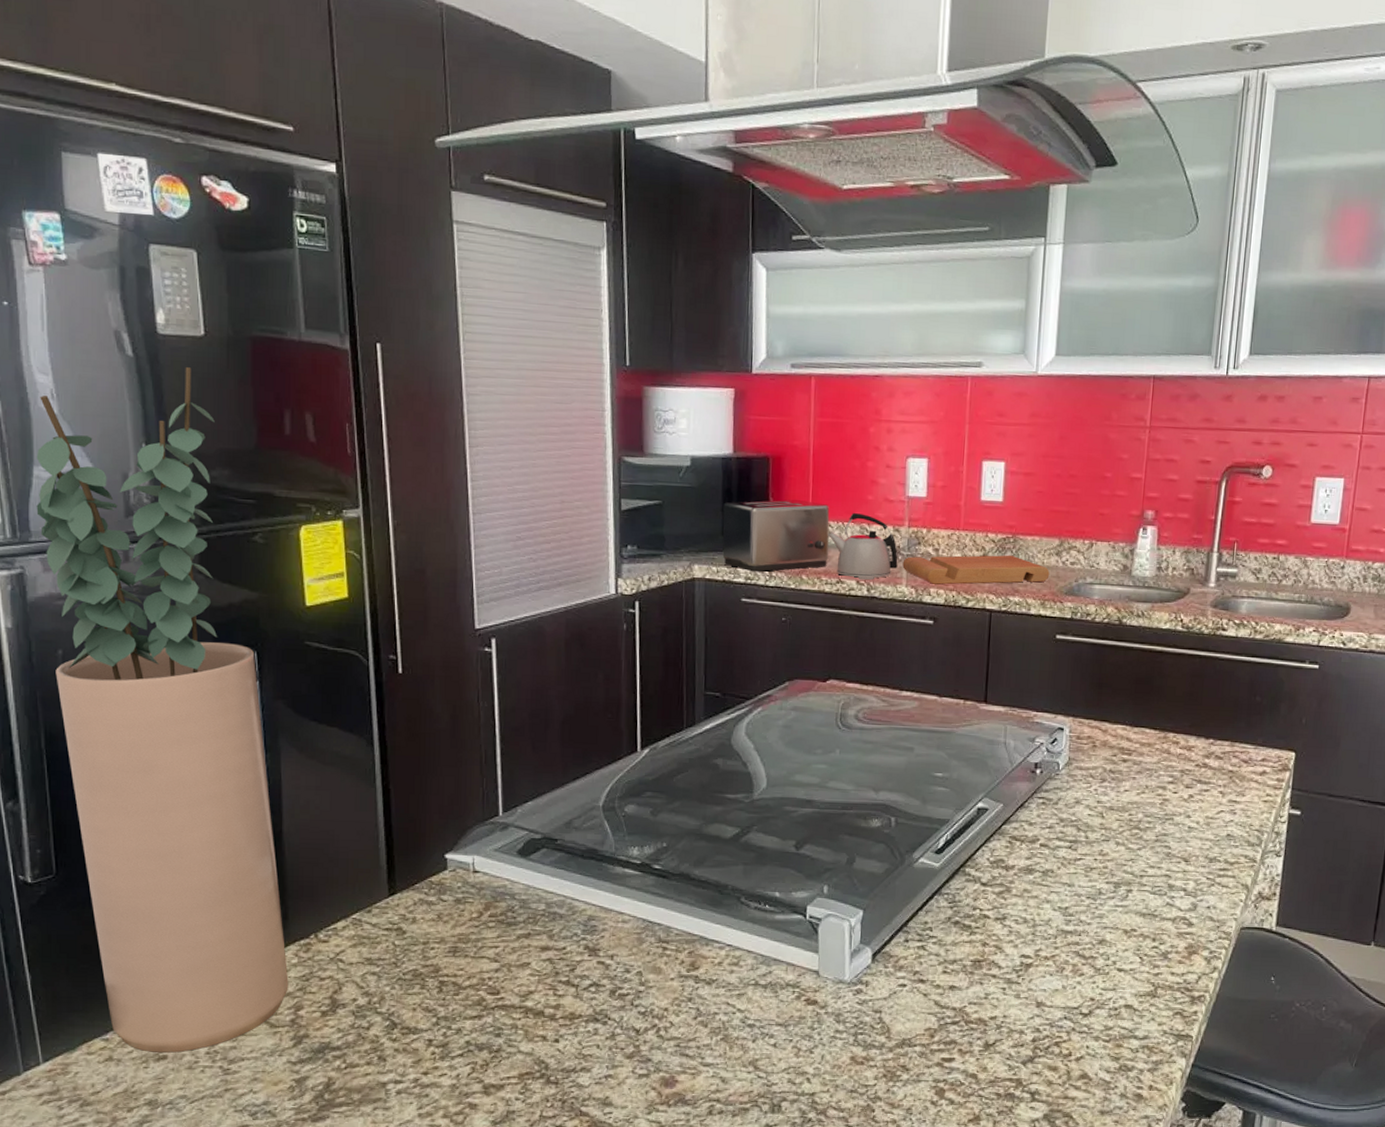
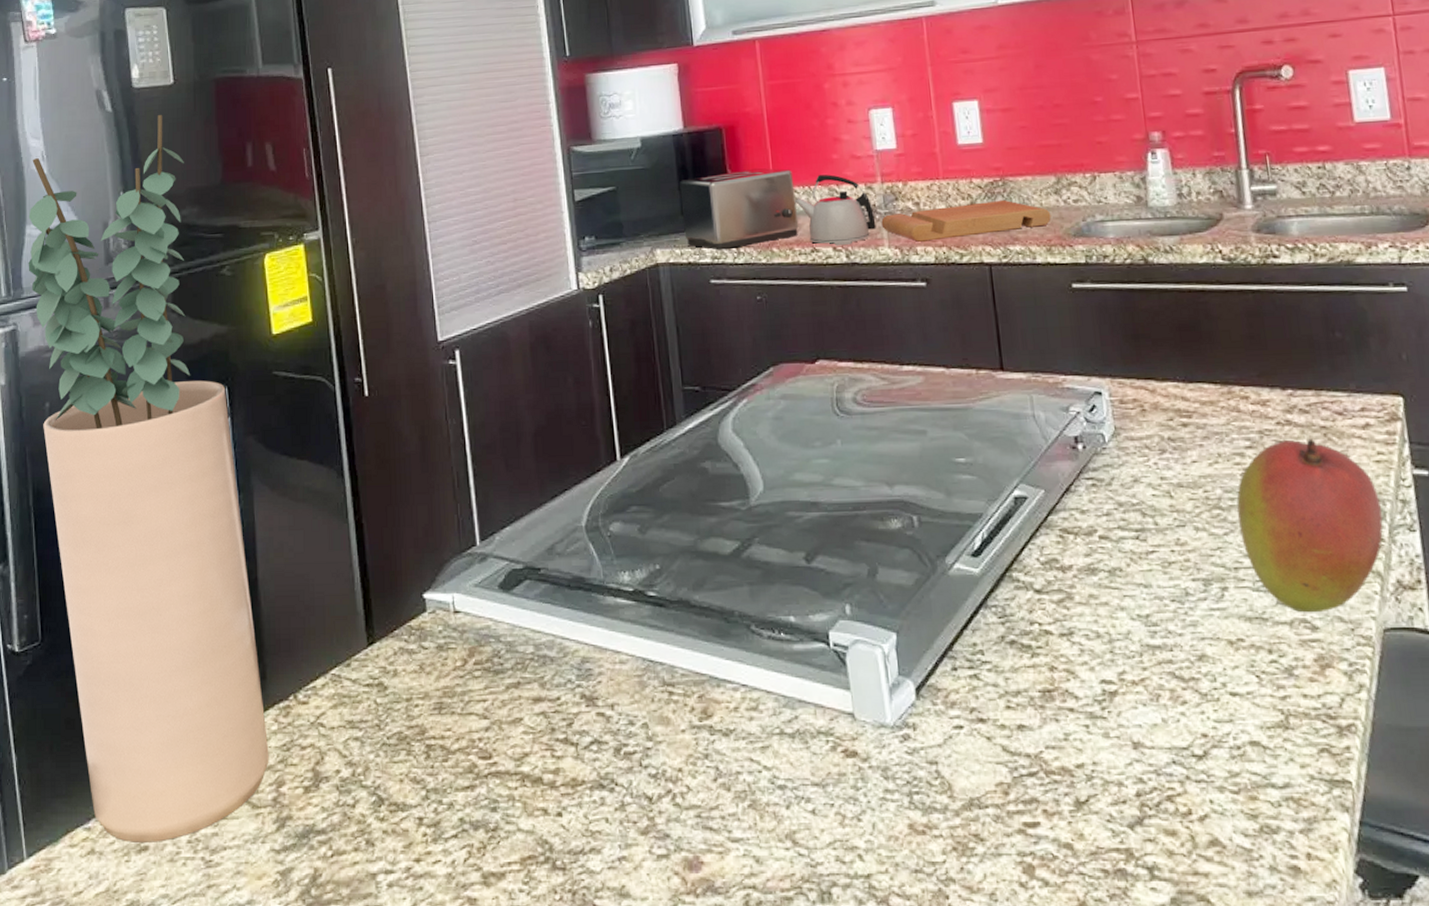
fruit: none [1150,779,1260,913] -> present [1236,438,1383,613]

